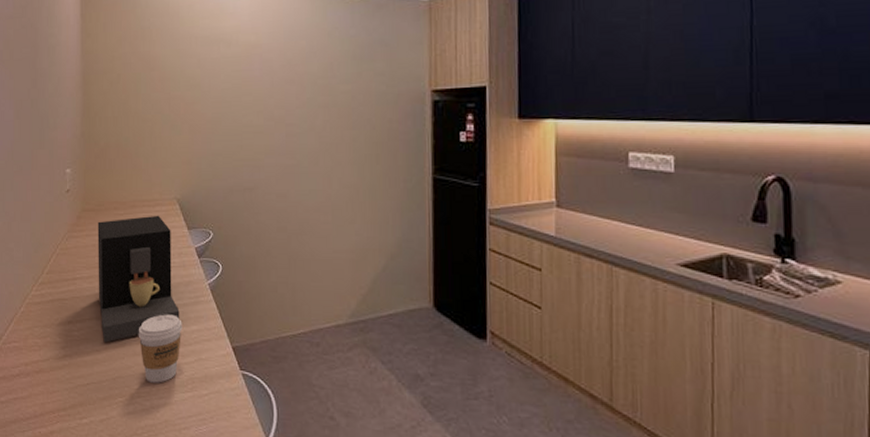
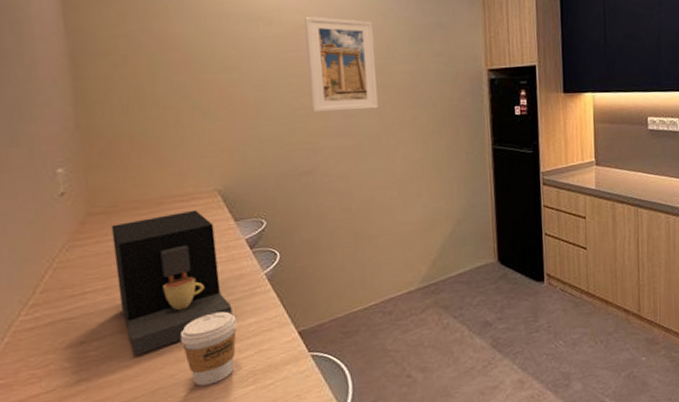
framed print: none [258,36,319,130] -> present [304,16,378,113]

